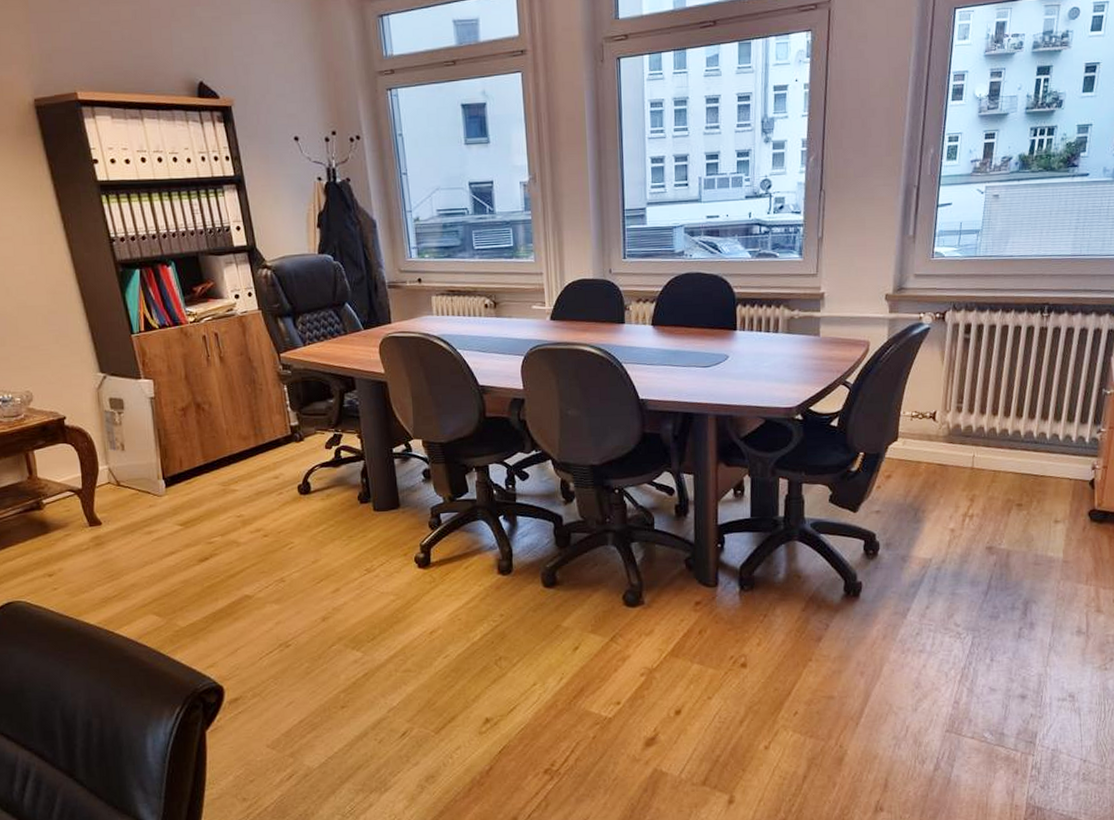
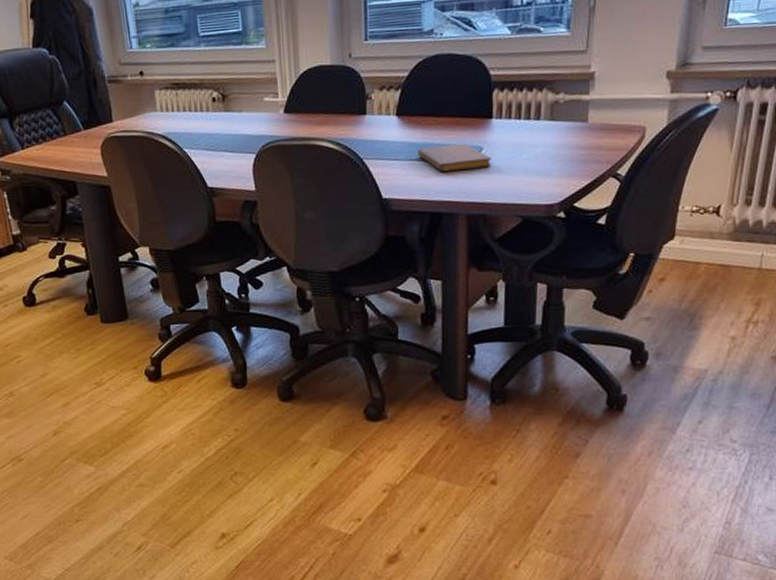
notebook: none [671,351,737,377] -> present [418,143,491,172]

